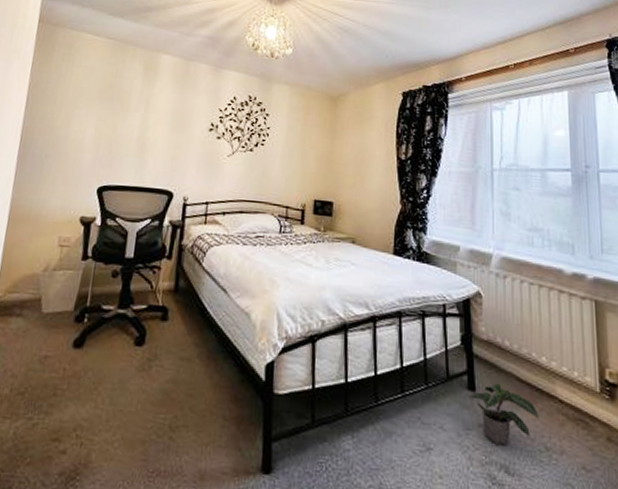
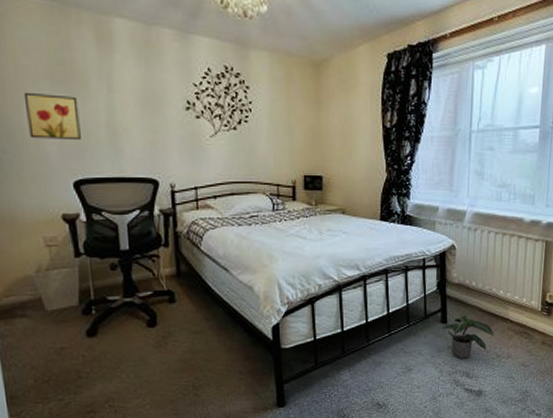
wall art: none [71,108,118,152] -> present [23,92,81,141]

